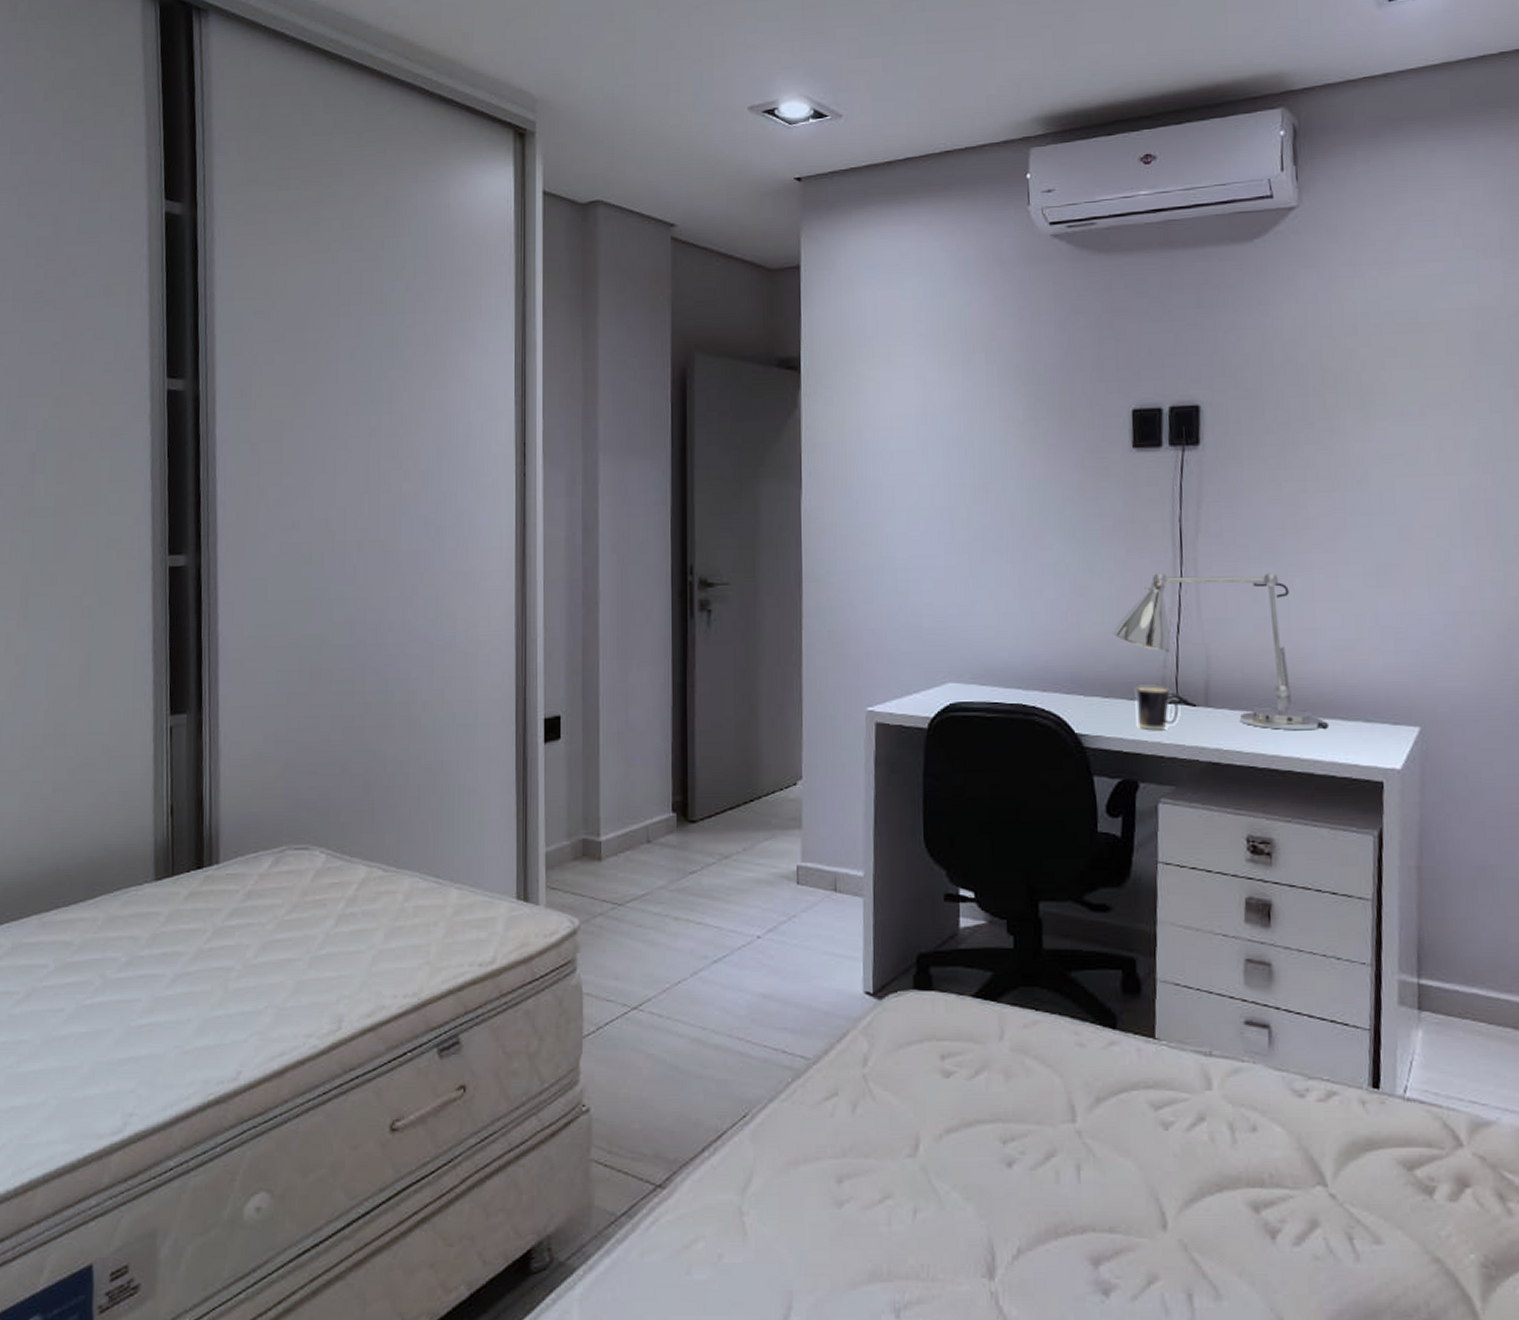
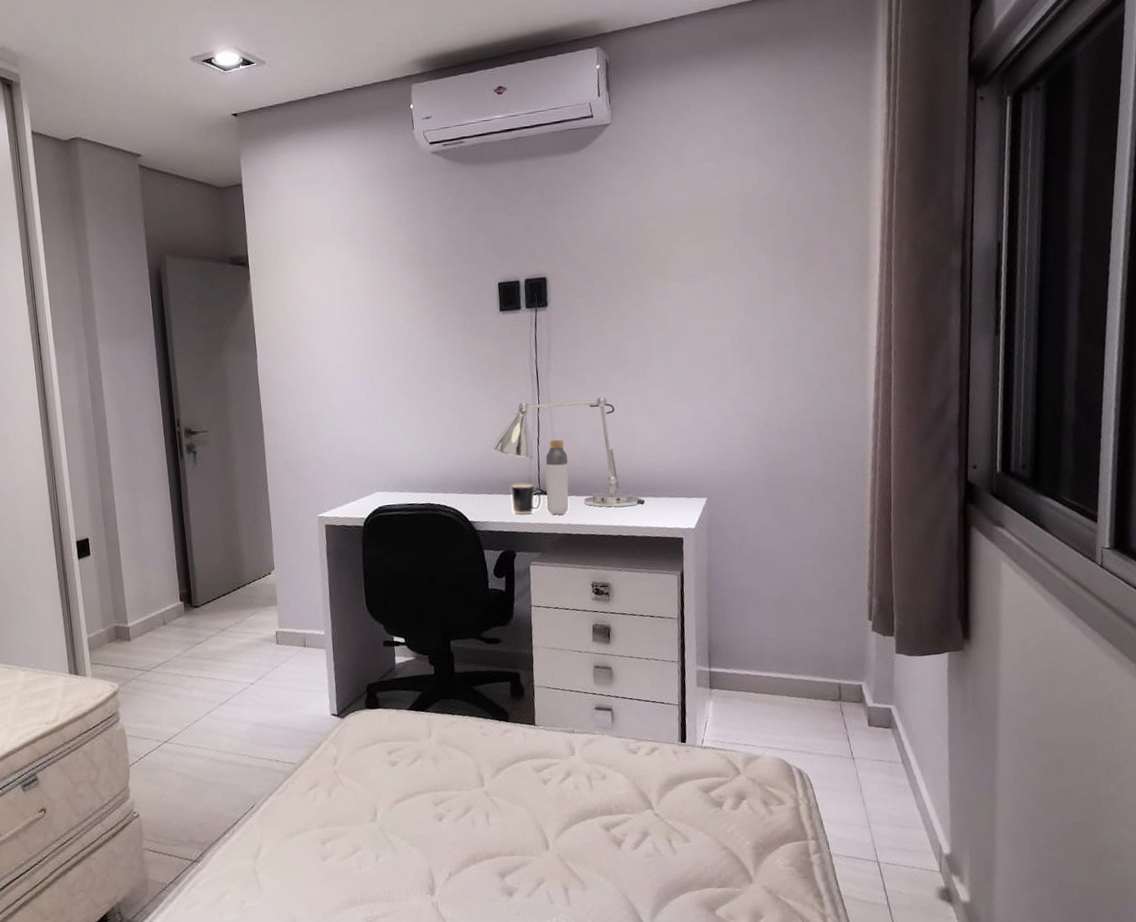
bottle: none [1186,628,1220,735] -> present [545,439,569,515]

